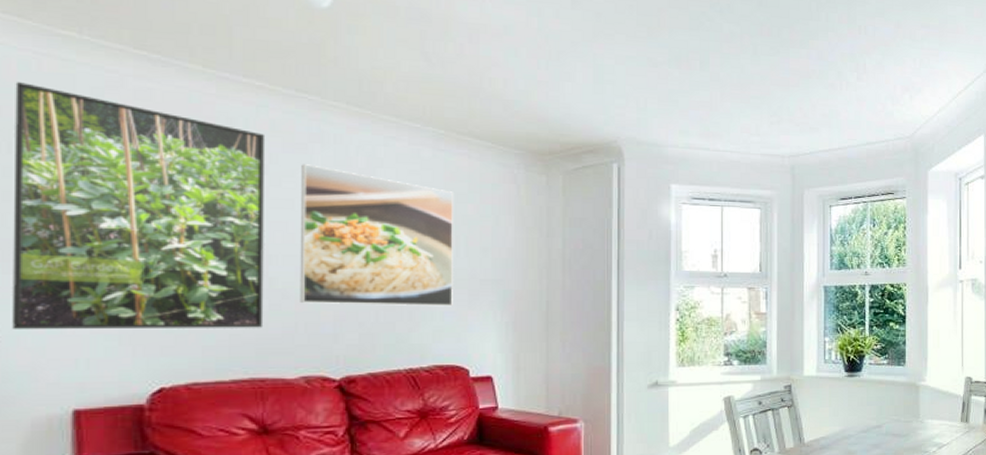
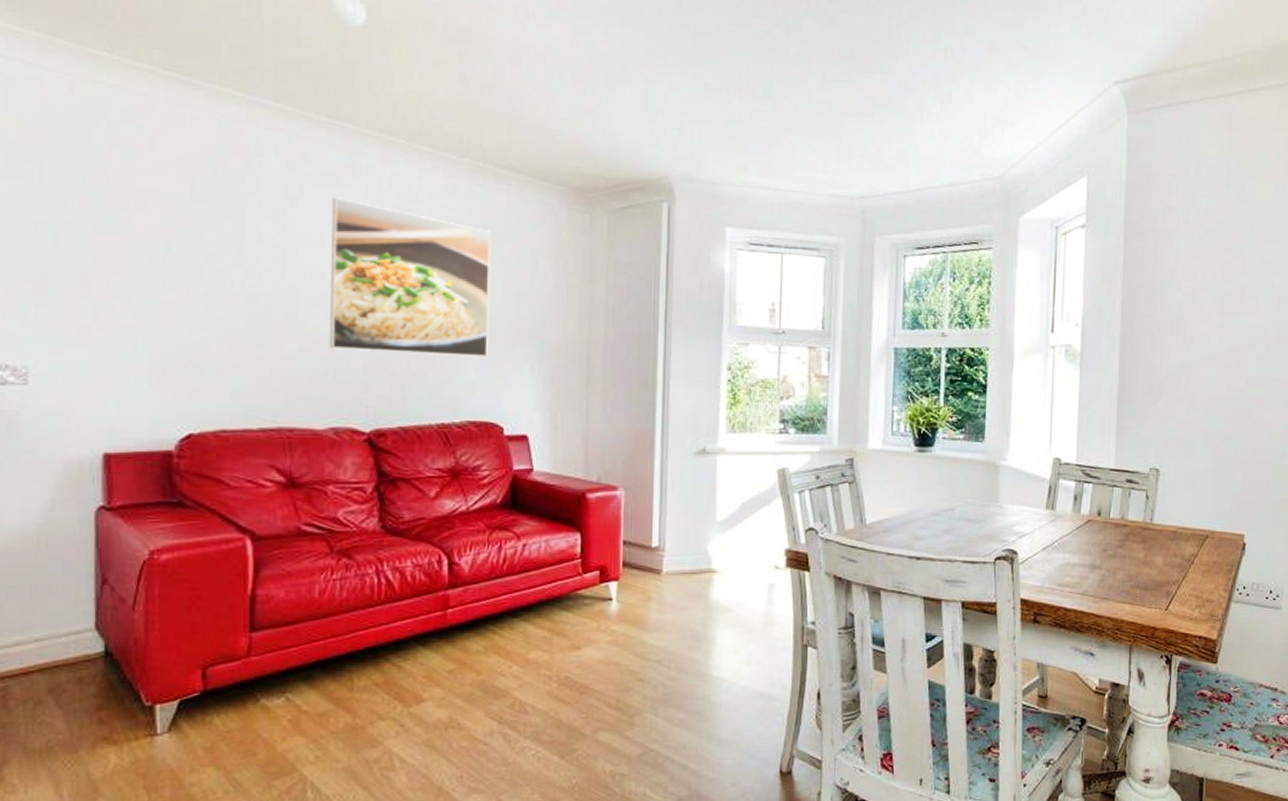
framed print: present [12,82,266,329] -> none [45,105,296,374]

